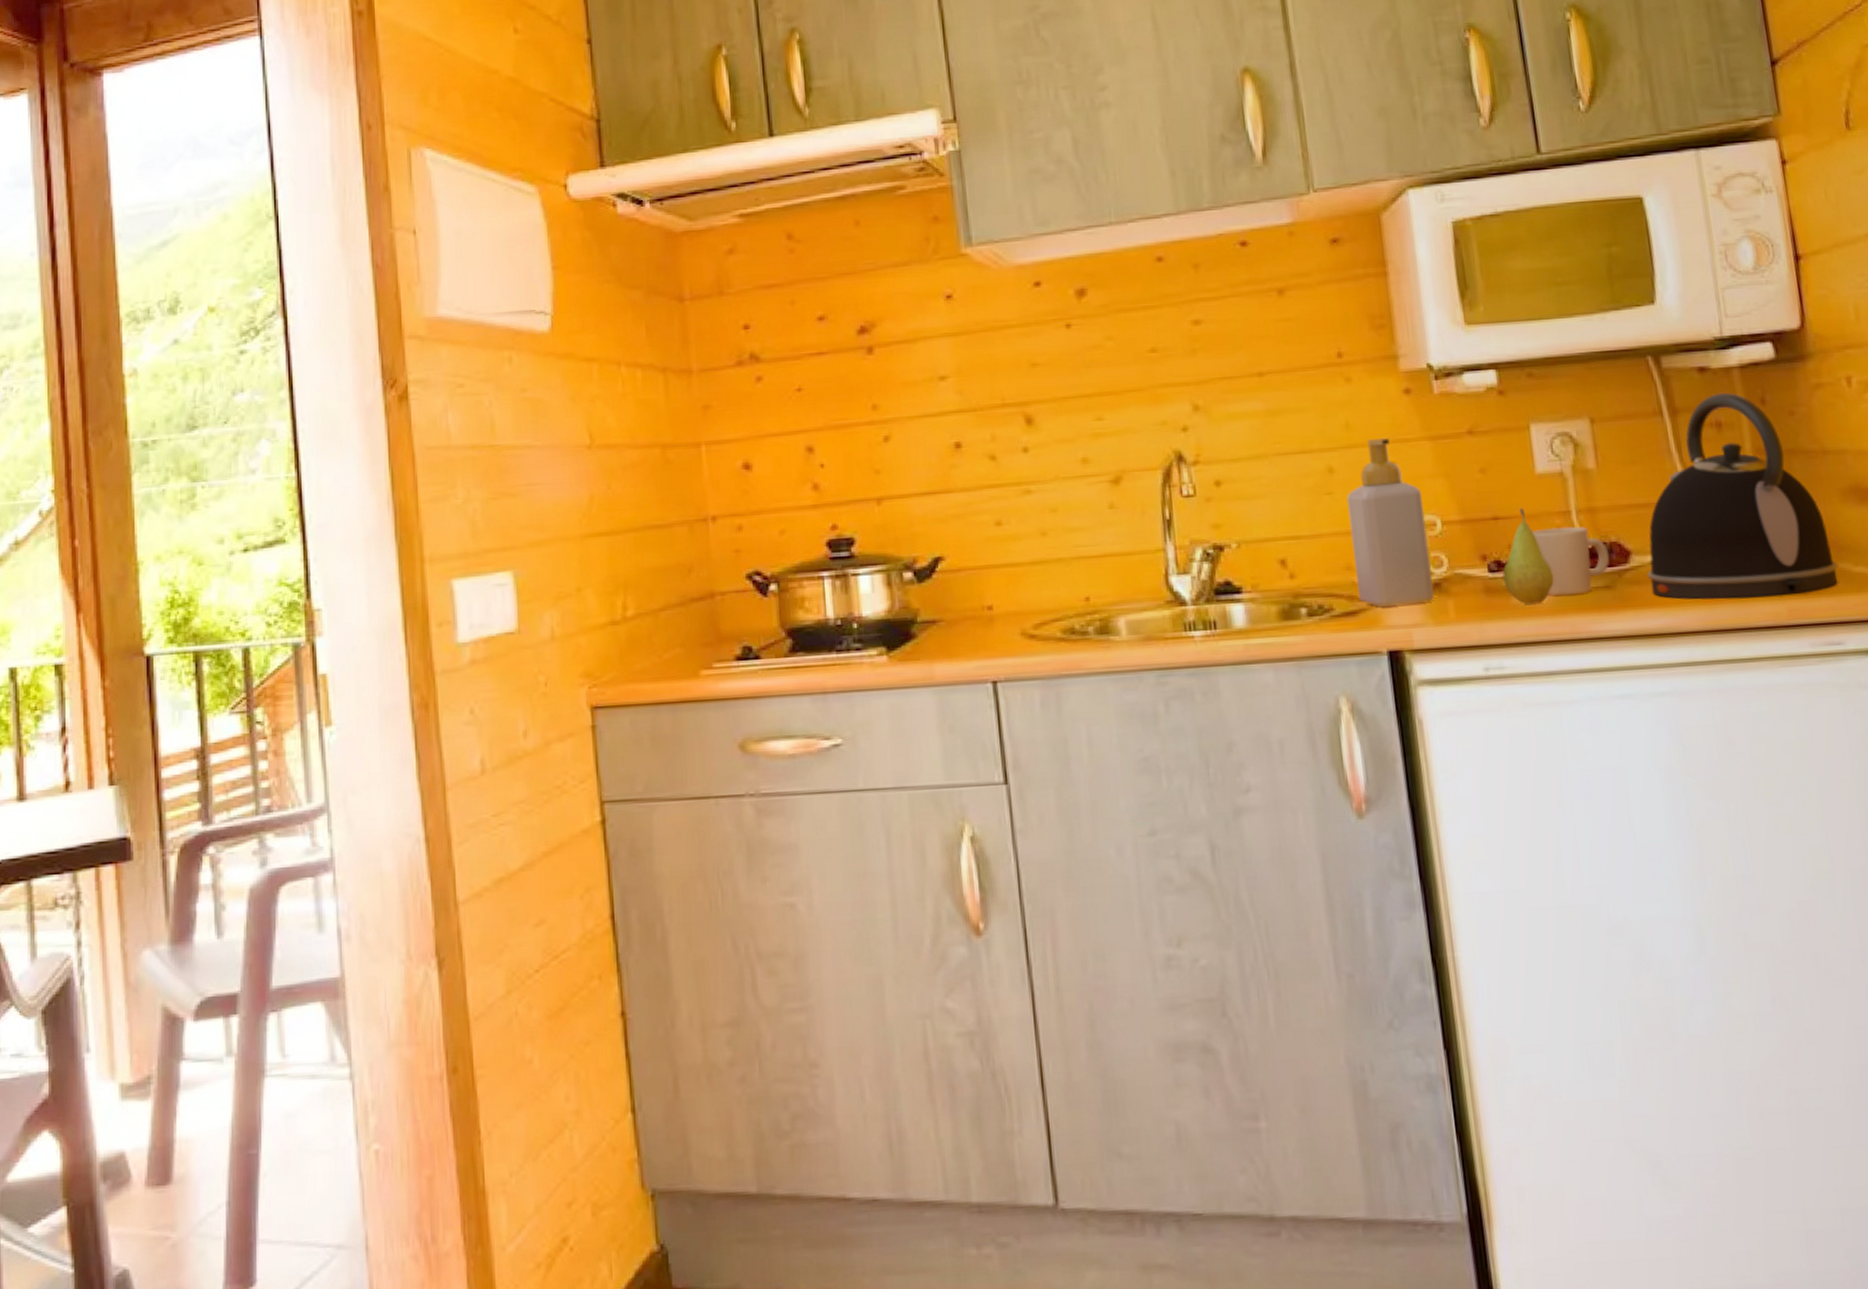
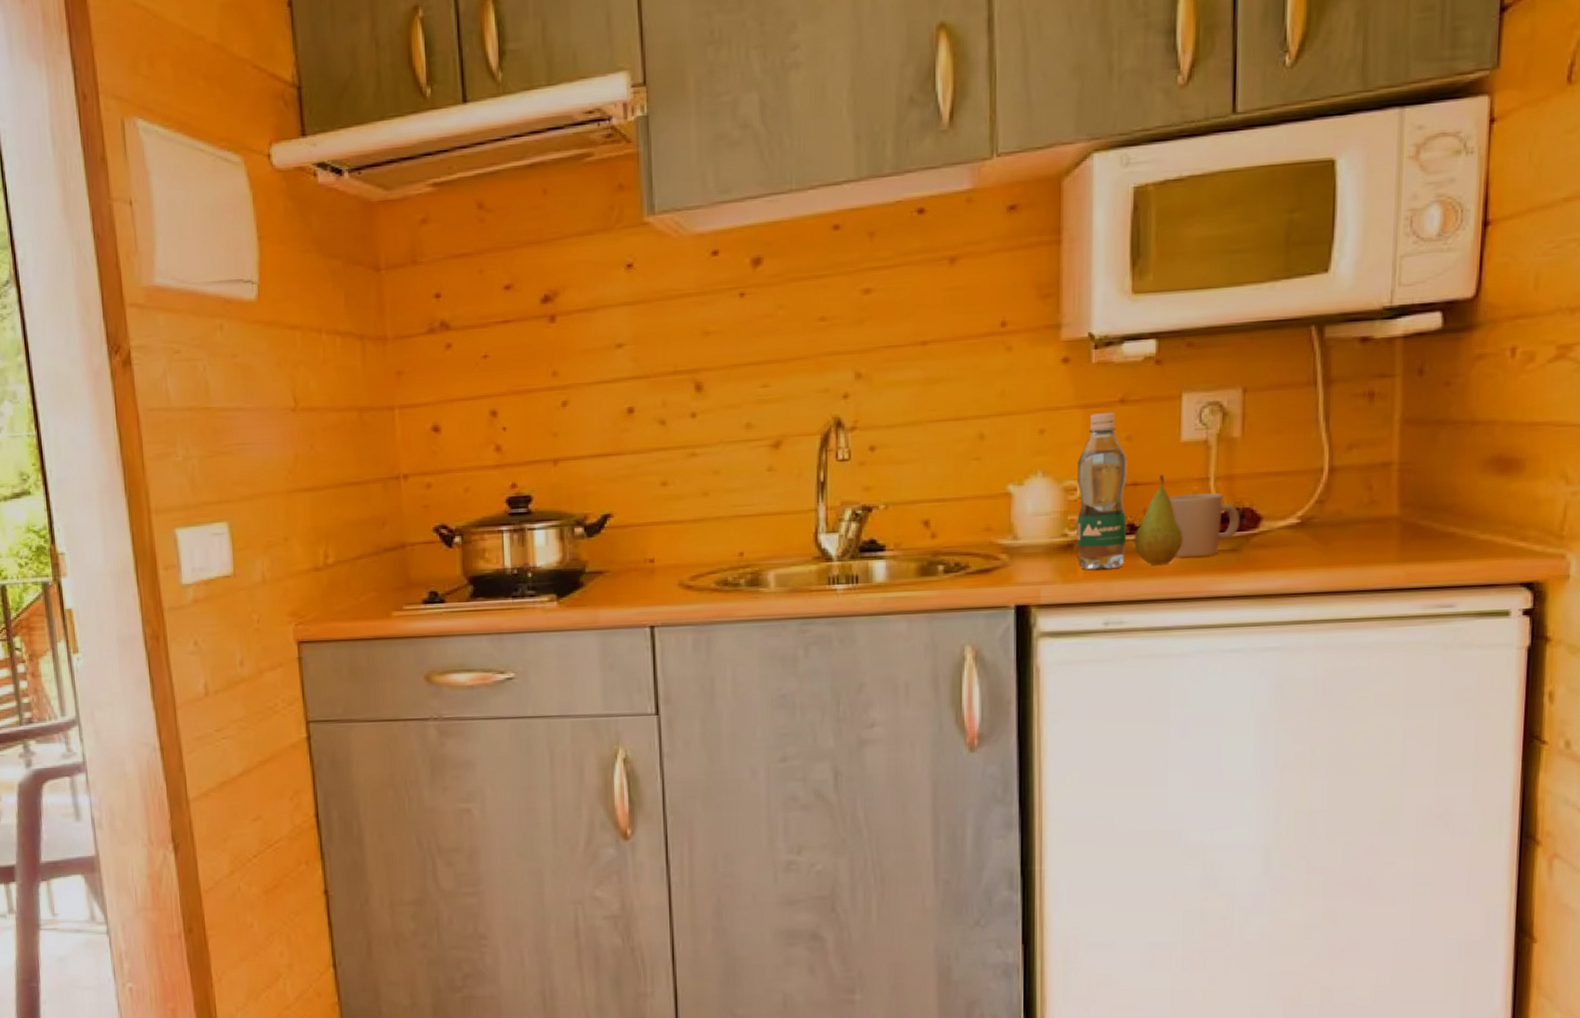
soap bottle: present [1346,438,1434,608] -> none [993,406,1067,566]
bottle: none [1433,444,1497,611] -> present [1076,413,1127,570]
kettle: present [1646,392,1839,600] -> none [1273,362,1465,564]

